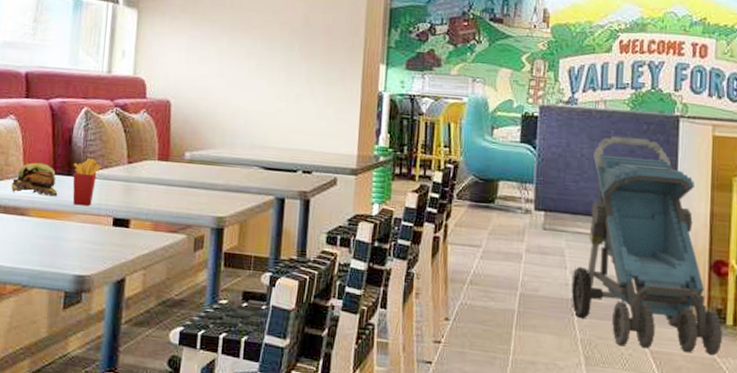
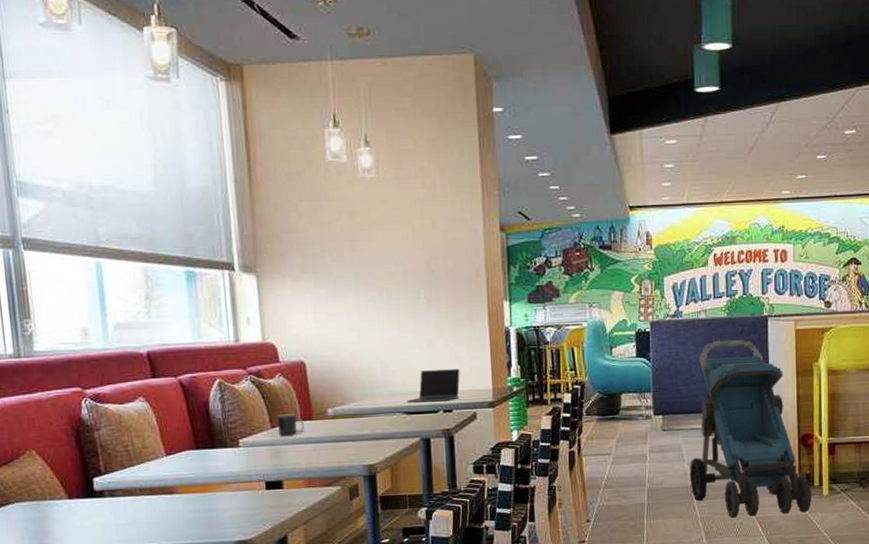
burger: present [11,162,58,197] -> none [153,440,204,473]
french fries: present [72,158,101,207] -> none [215,428,245,476]
mug: none [133,151,160,178] -> present [275,414,304,439]
laptop computer: none [266,126,325,162] -> present [406,369,460,403]

